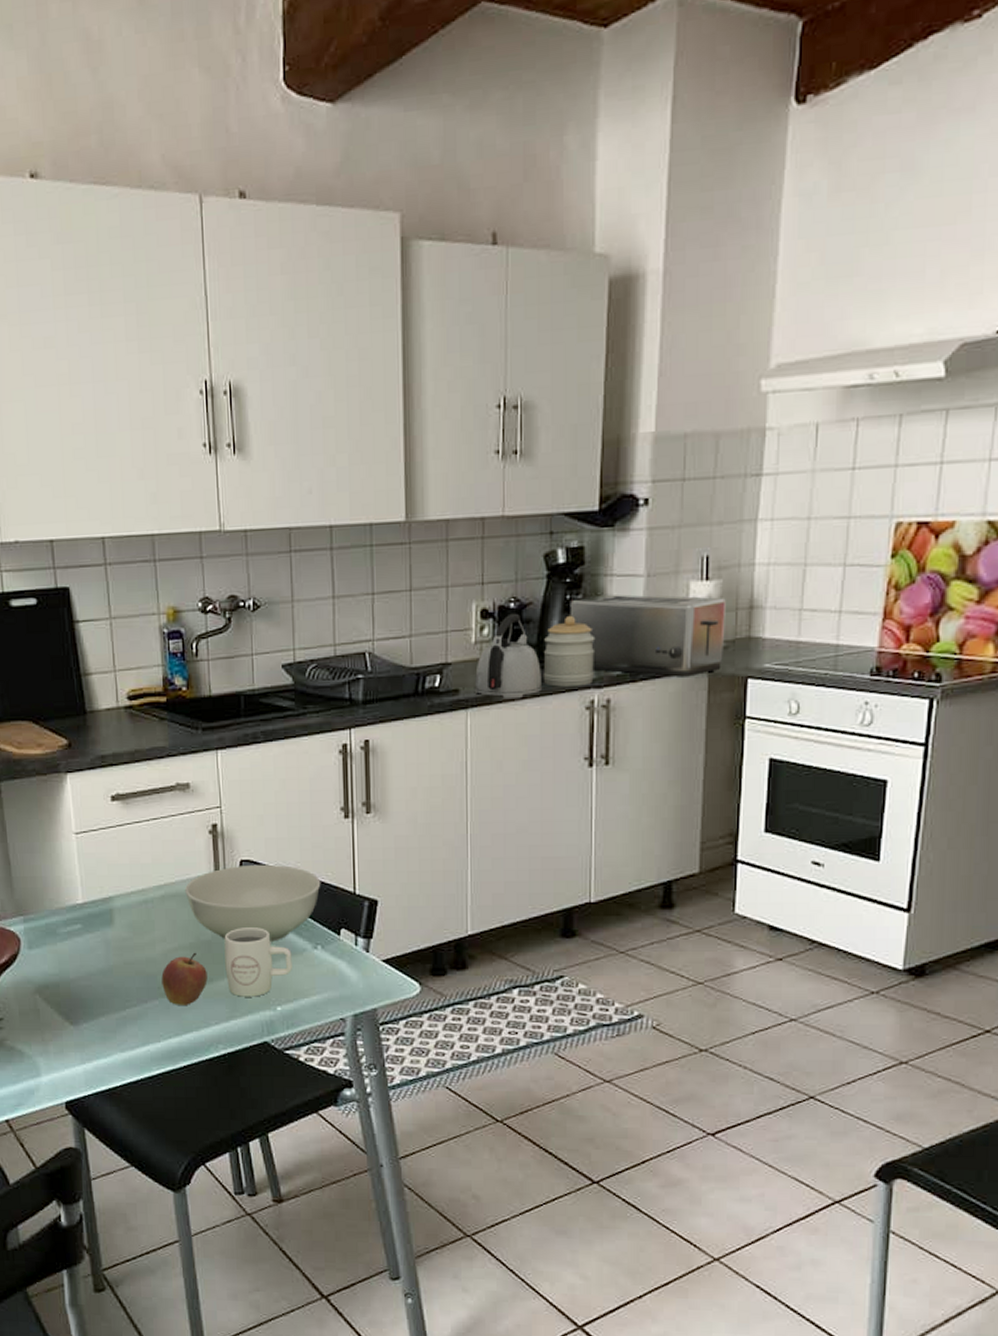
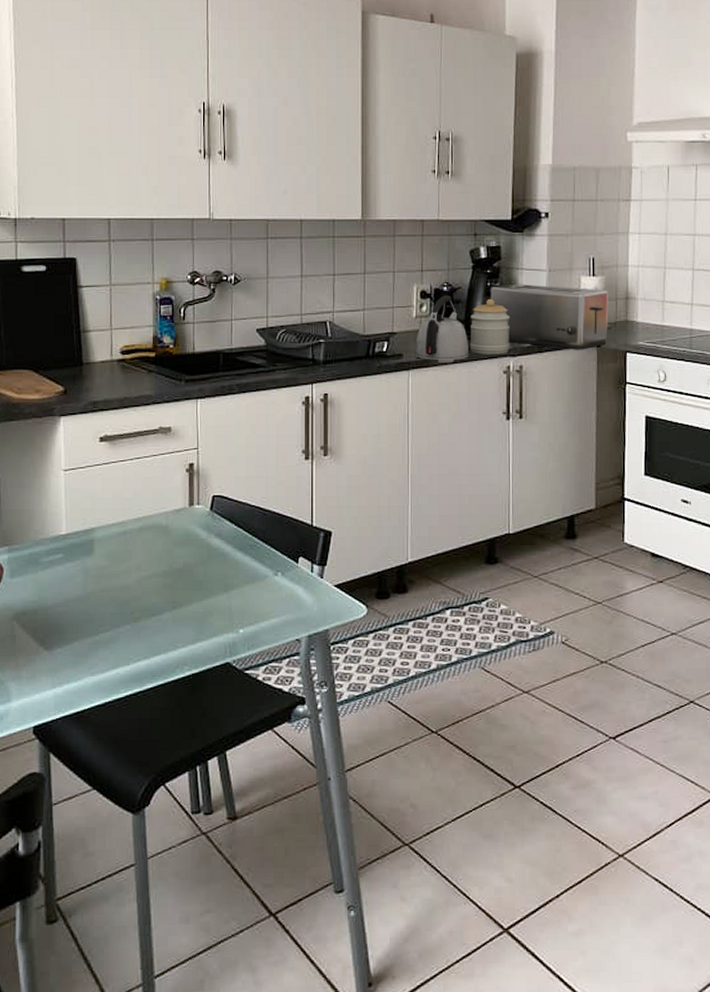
fruit: present [161,952,208,1005] -> none [135,579,177,629]
bowl: present [185,864,321,942] -> none [162,499,283,569]
mug: present [224,927,292,997] -> none [194,556,255,621]

